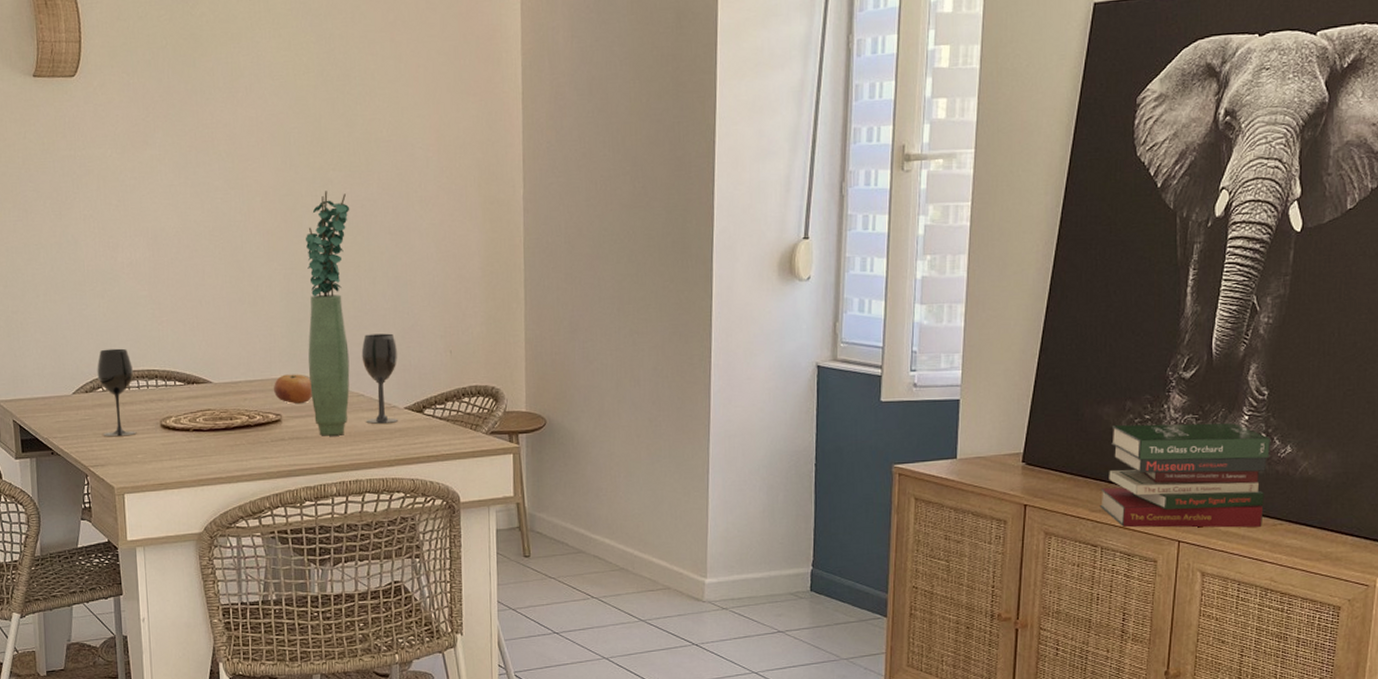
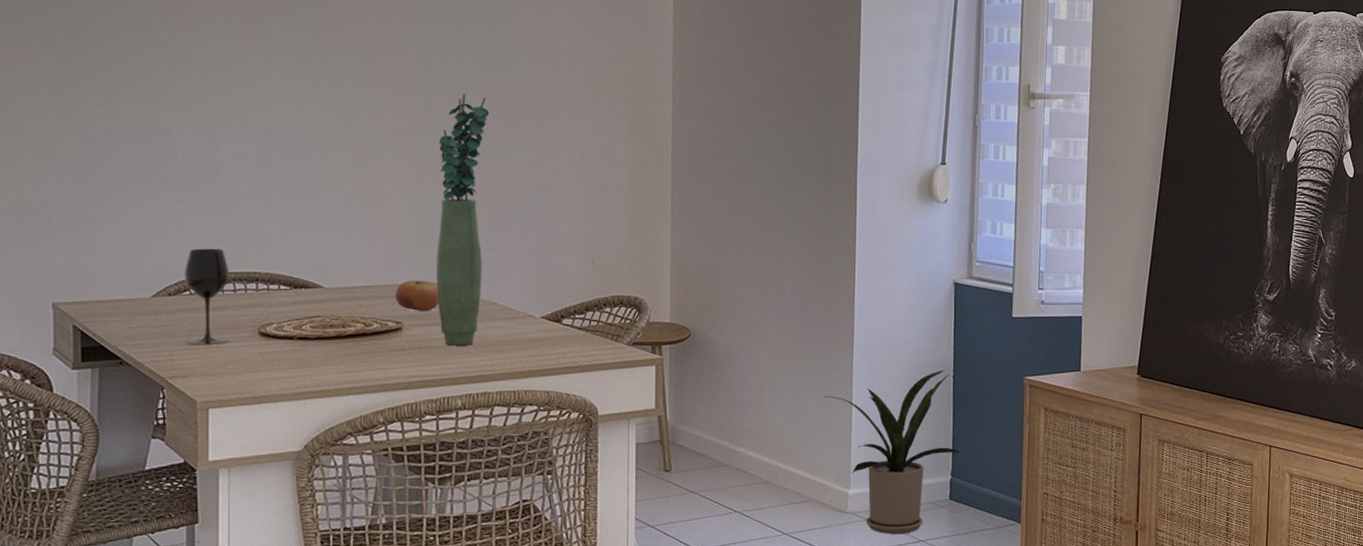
wine glass: present [361,333,399,425] -> none [496,240,536,334]
house plant: none [679,457,824,625] -> present [823,370,962,535]
books: present [1099,423,1272,528] -> none [1203,340,1340,434]

